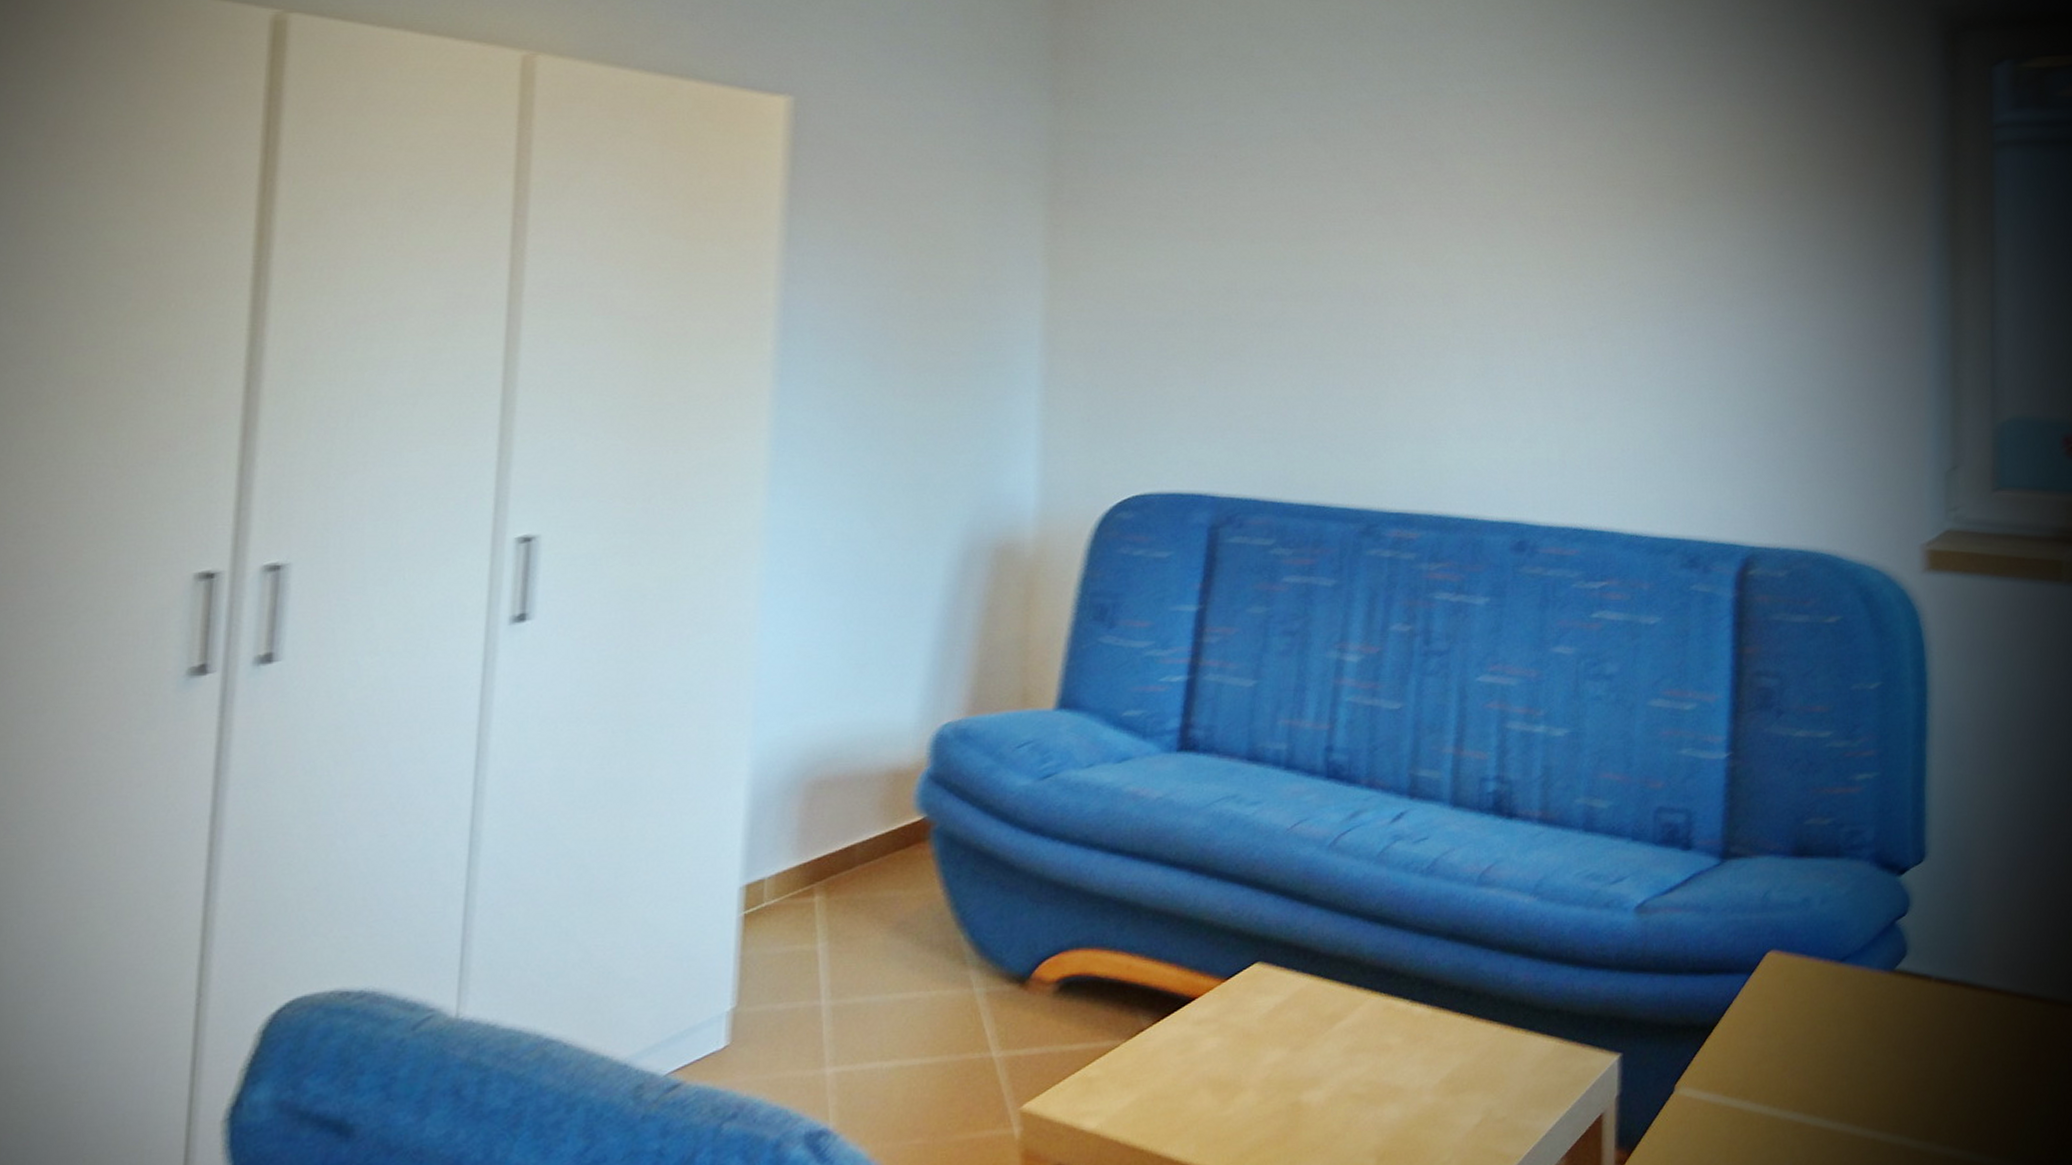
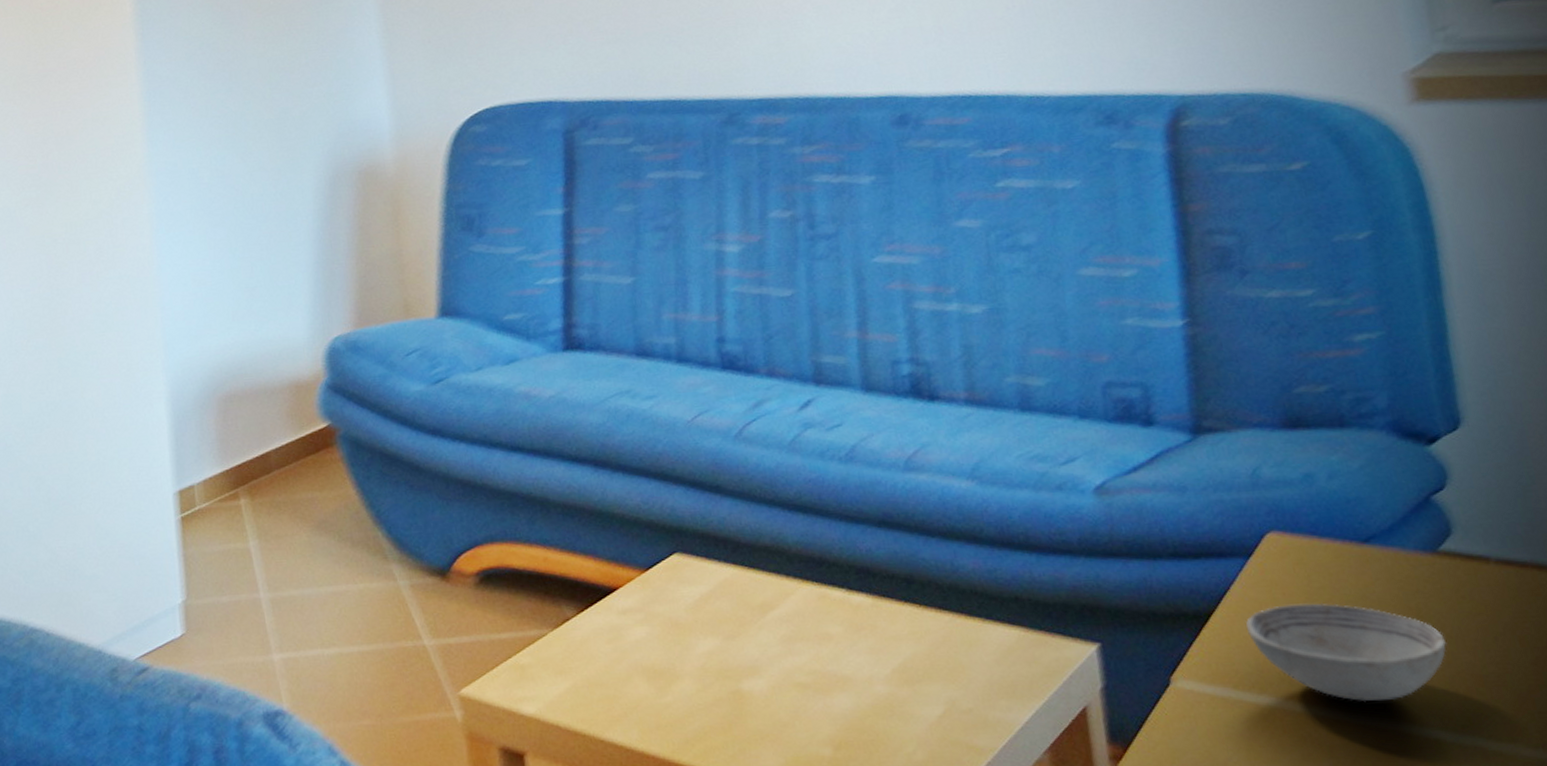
bowl: none [1740,1016,1892,1107] -> present [1245,602,1447,702]

